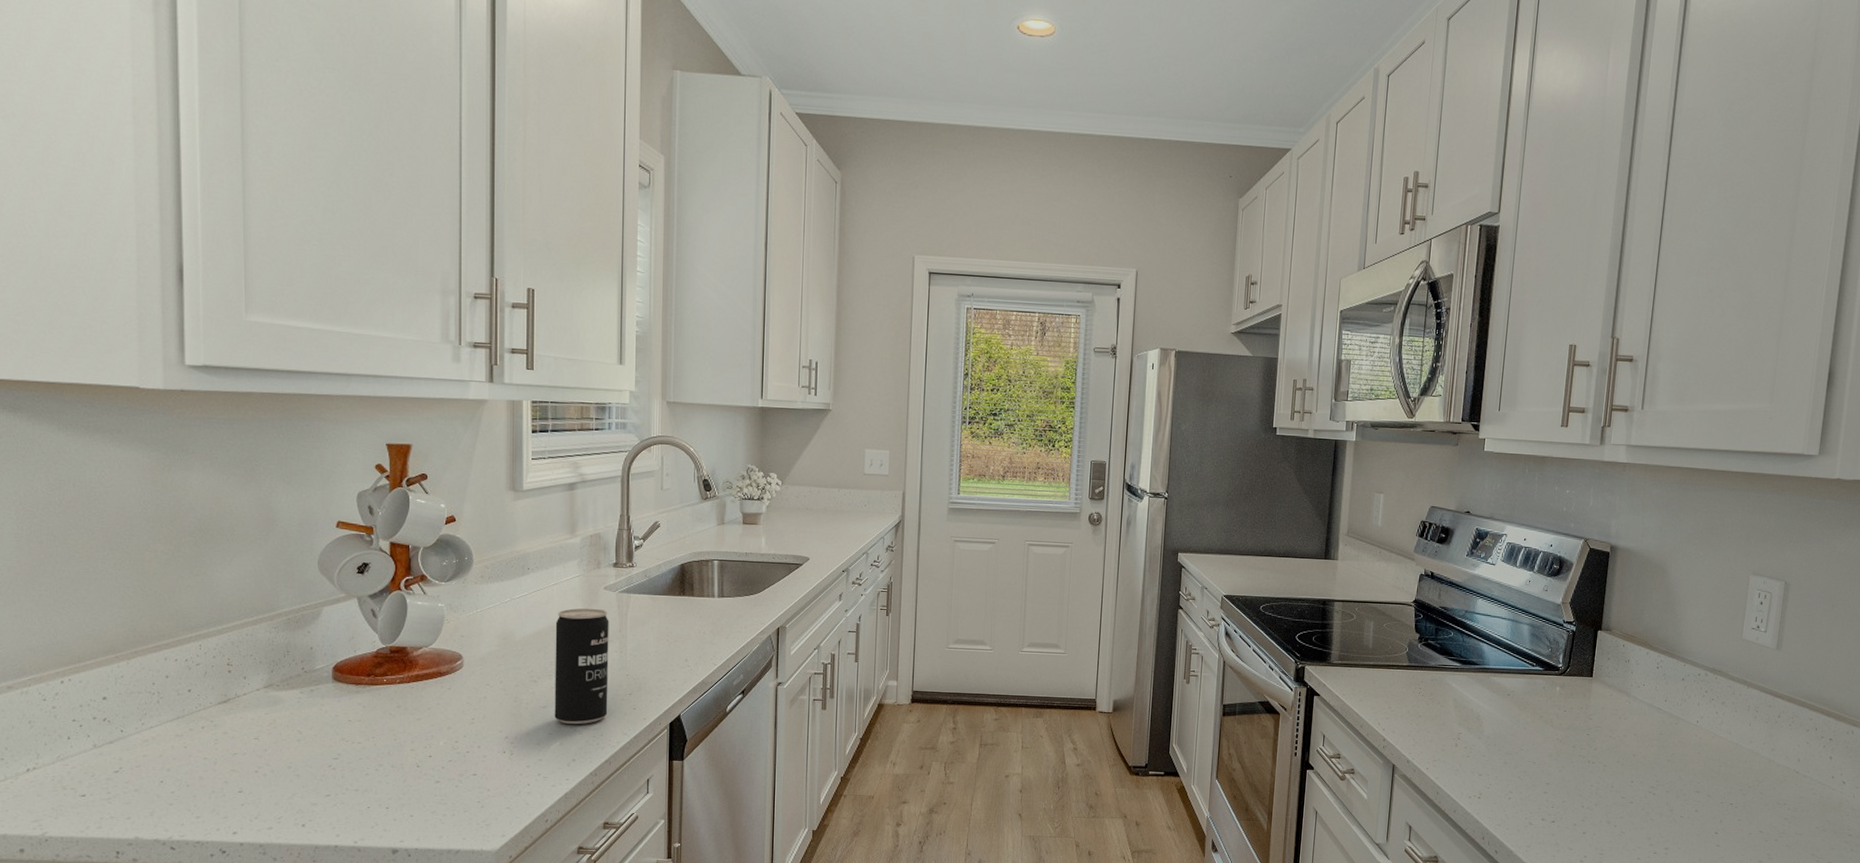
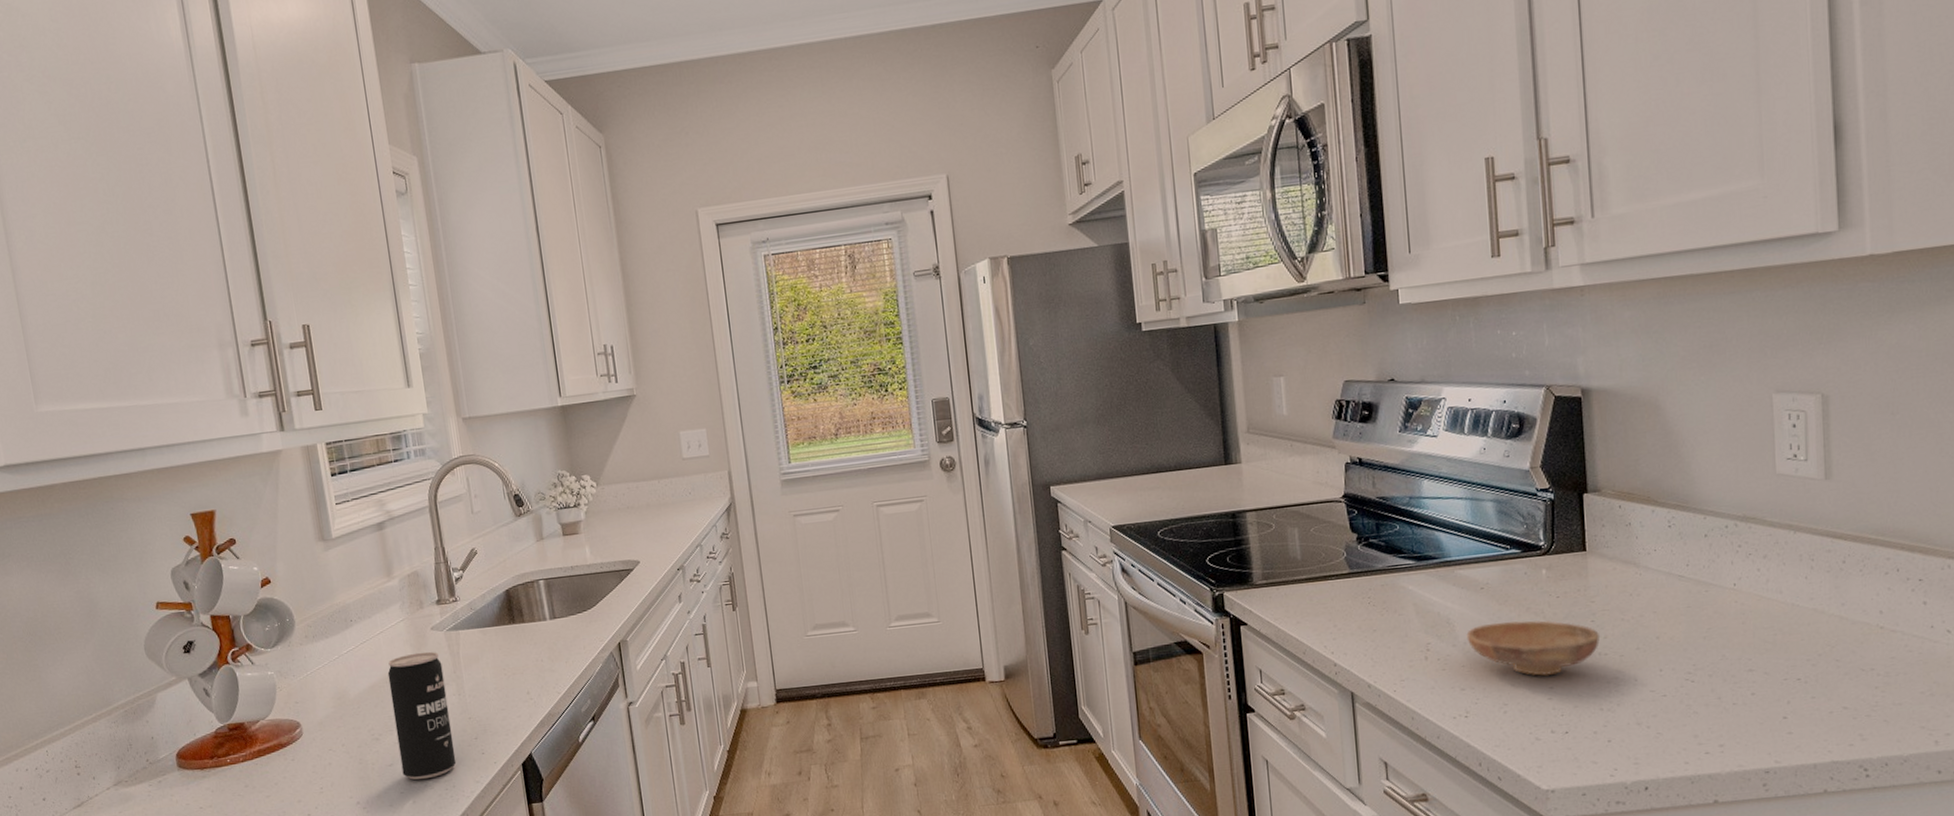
bowl: none [1490,724,1591,774] -> present [1466,620,1600,677]

